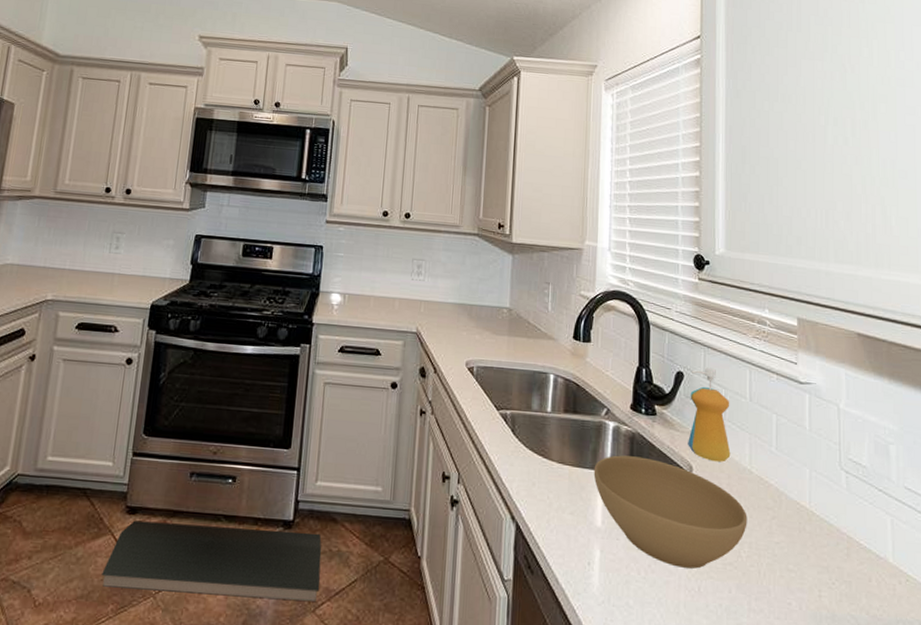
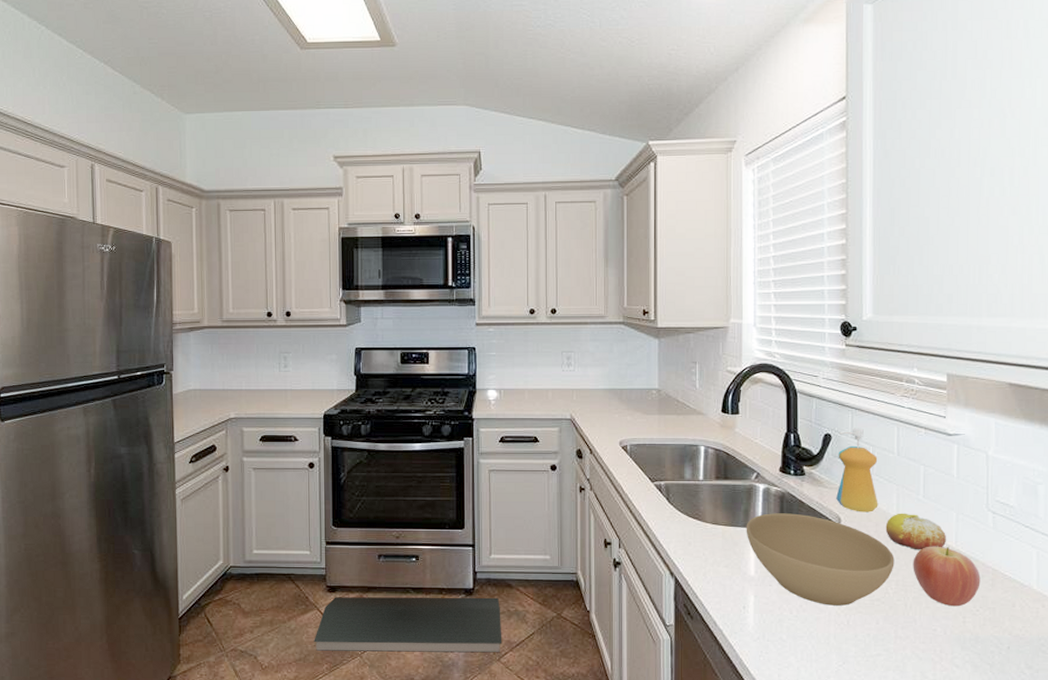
fruit: none [738,465,801,509] -> present [885,513,947,550]
fruit: none [766,505,836,578] -> present [913,546,981,607]

